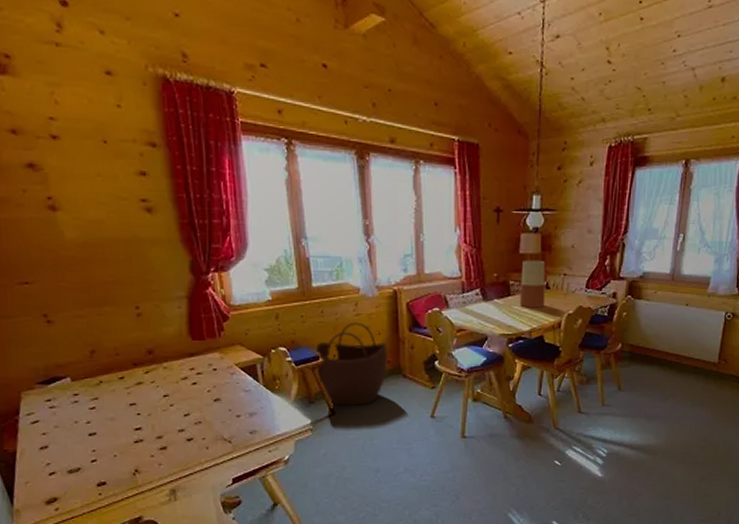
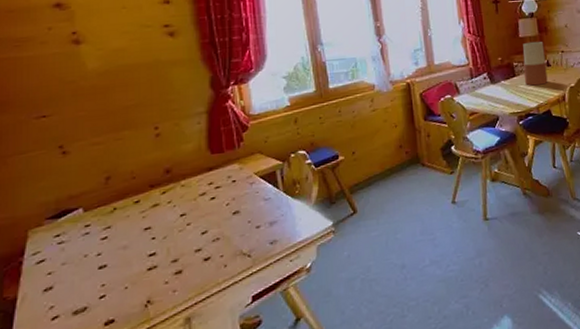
woven basket: present [315,322,387,406] -> none [334,117,406,203]

